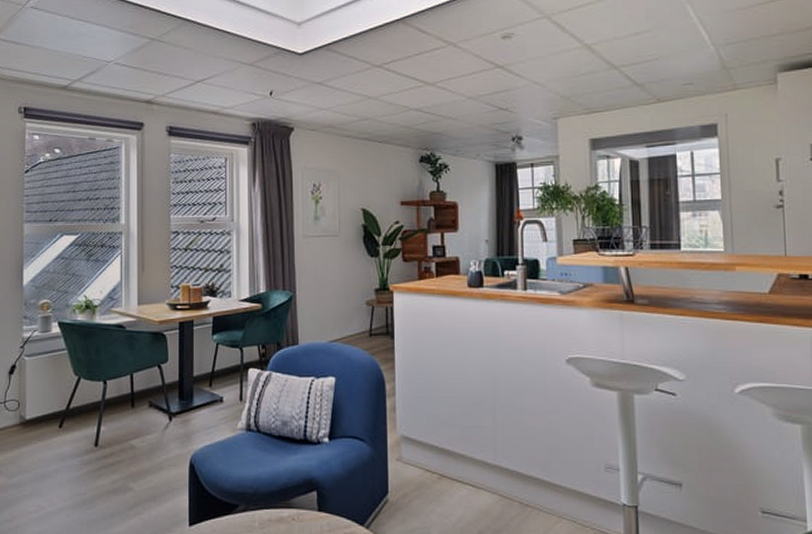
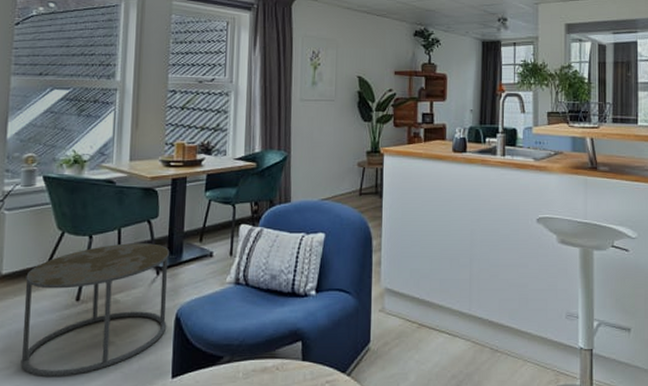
side table: none [47,388,182,522] -> present [21,243,169,378]

